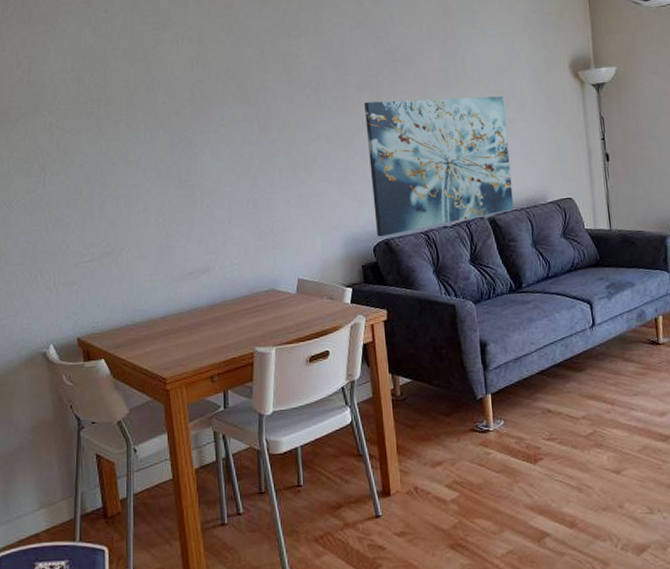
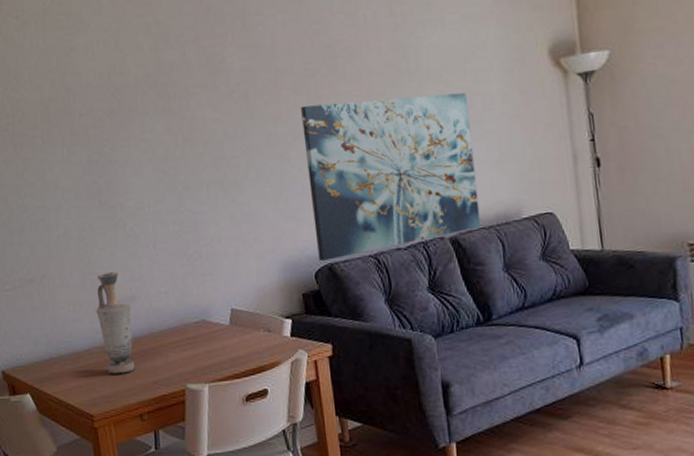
vase: none [172,244,208,340] -> present [96,271,135,374]

